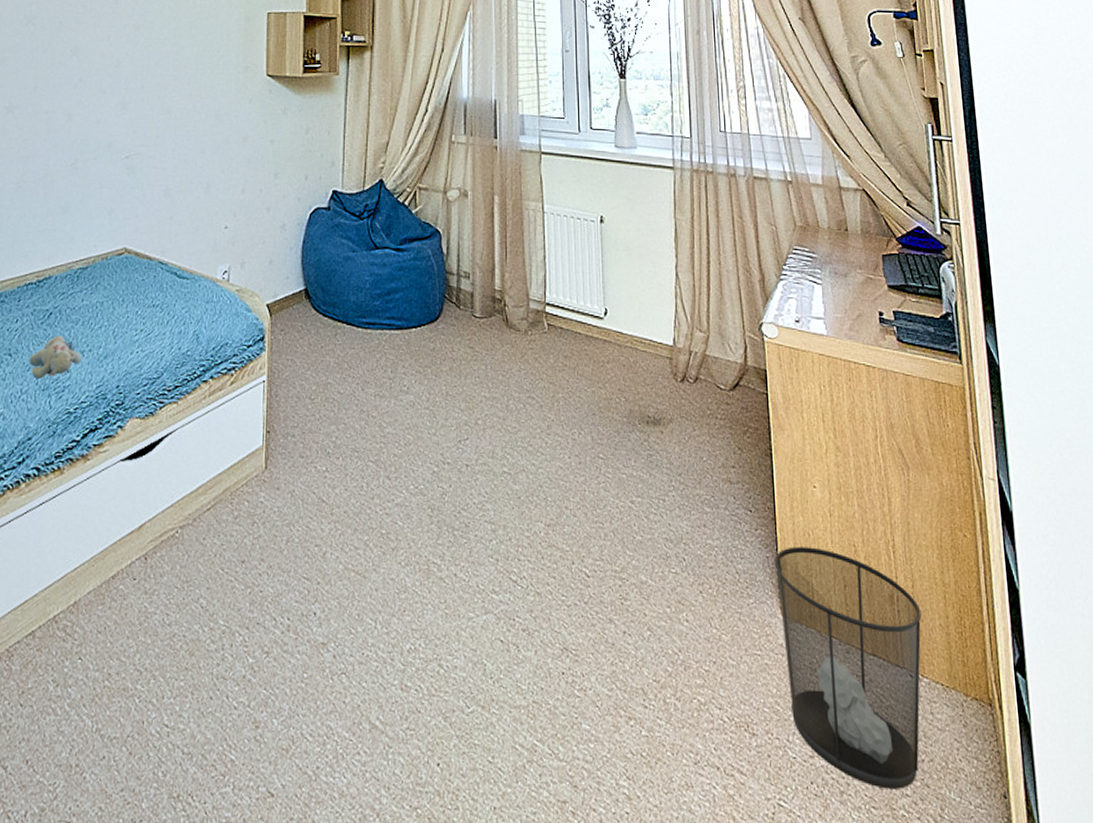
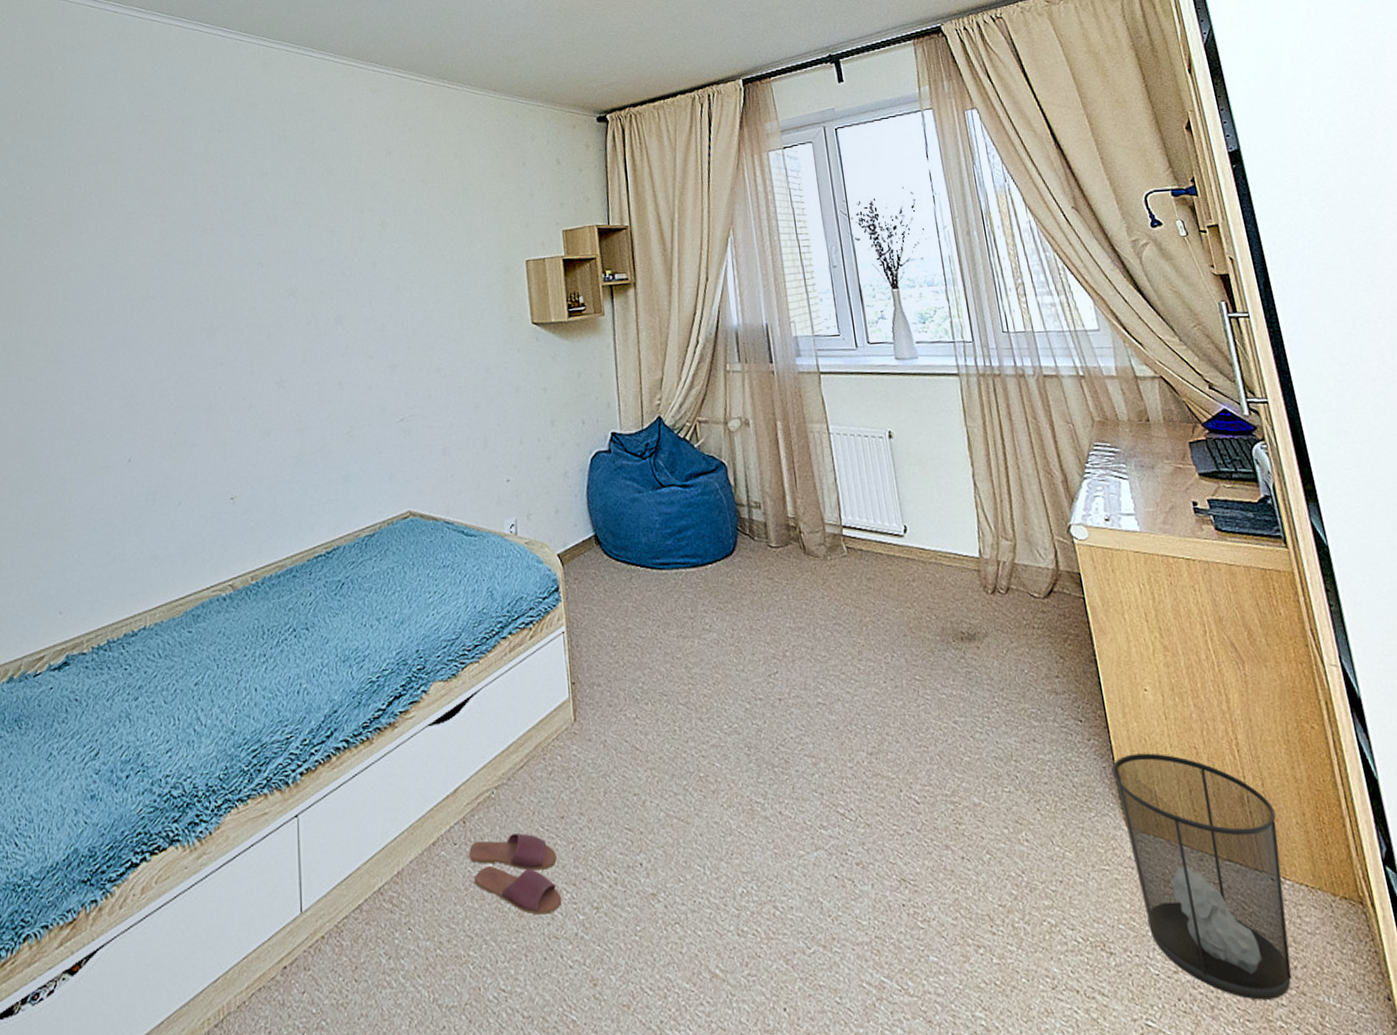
stuffed animal: present [29,335,82,379] -> none [327,605,379,651]
slippers: none [147,574,234,655] -> present [469,833,562,915]

